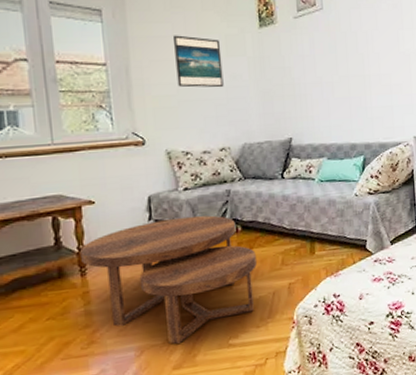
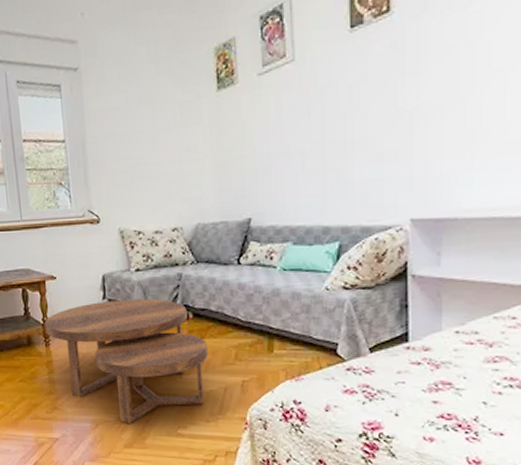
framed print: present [172,35,224,88] -> none [126,105,177,163]

